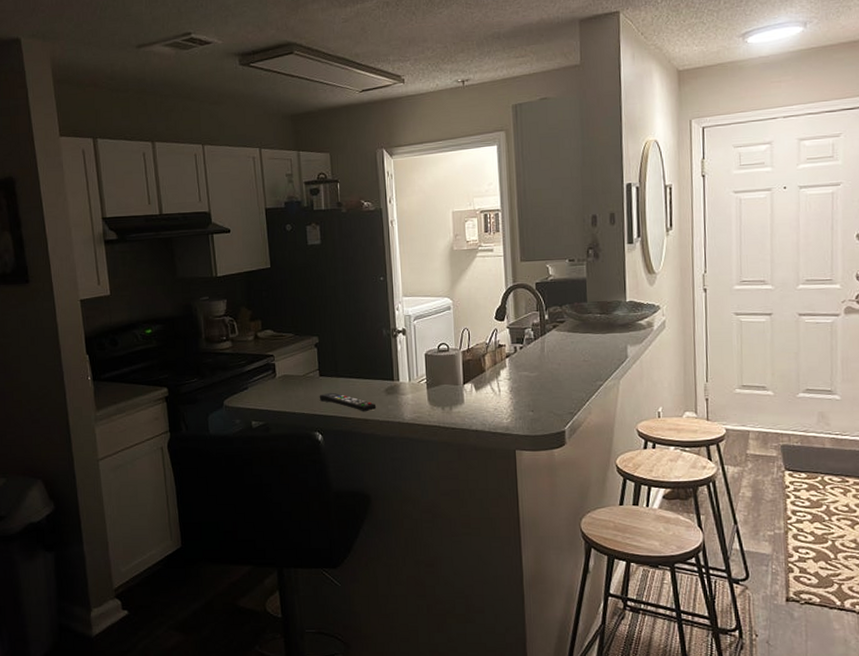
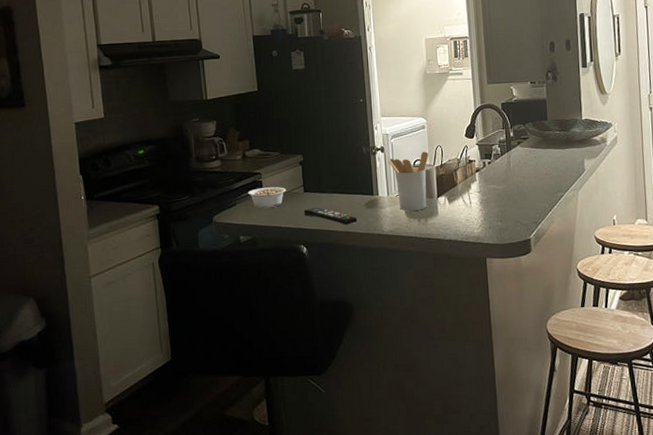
legume: none [260,370,301,393] -> present [247,187,286,209]
utensil holder: none [410,334,454,398] -> present [388,151,429,211]

